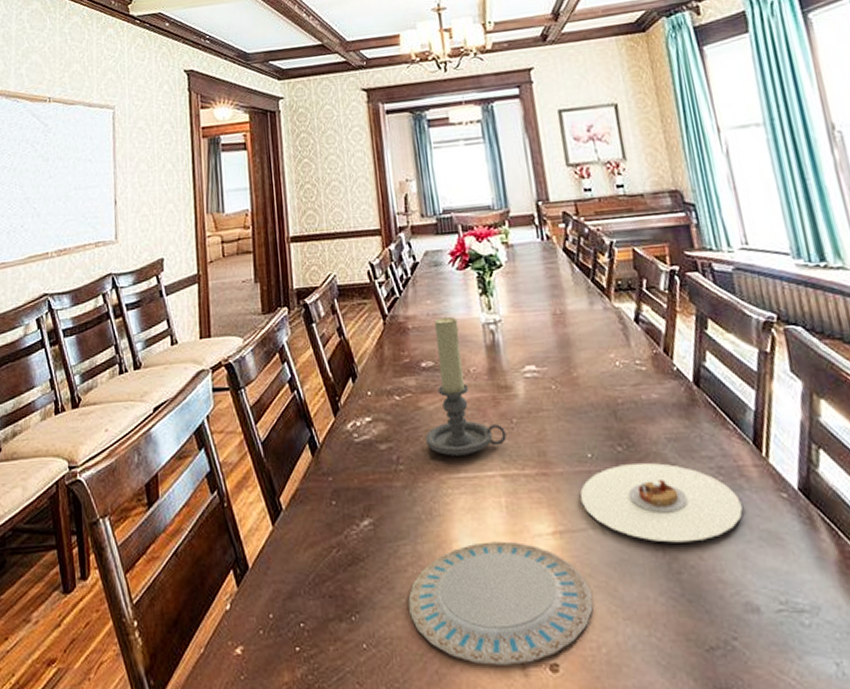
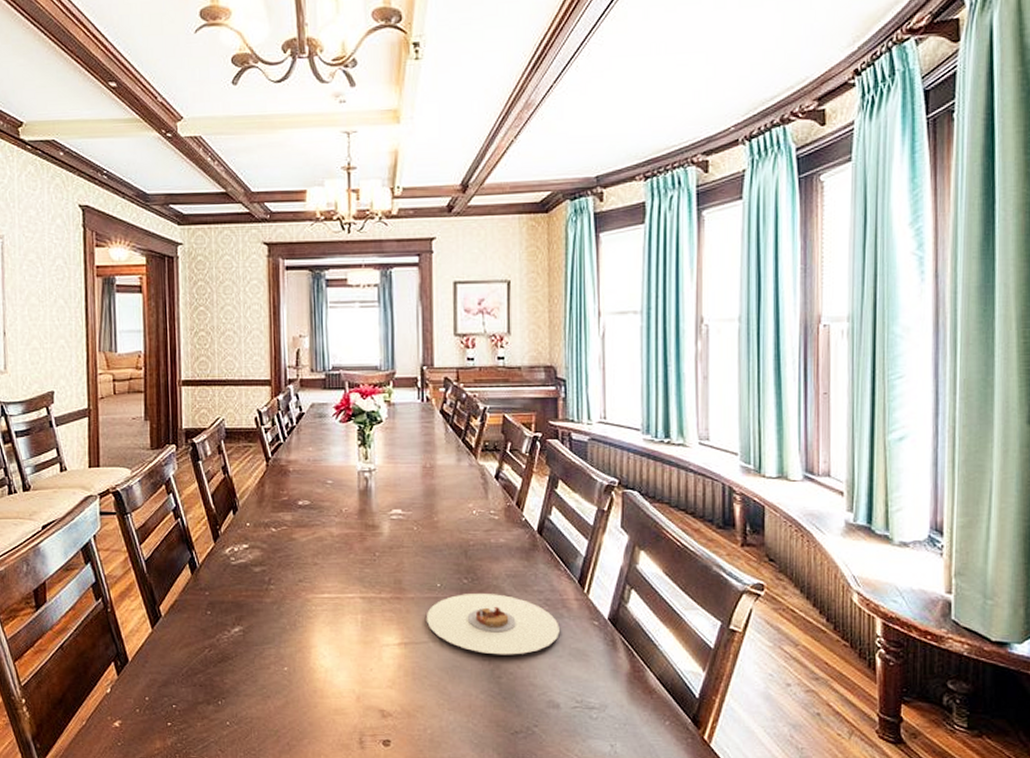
plate: present [408,541,593,665] -> none [269,648,425,740]
candle holder: present [425,316,506,456] -> none [296,463,368,580]

